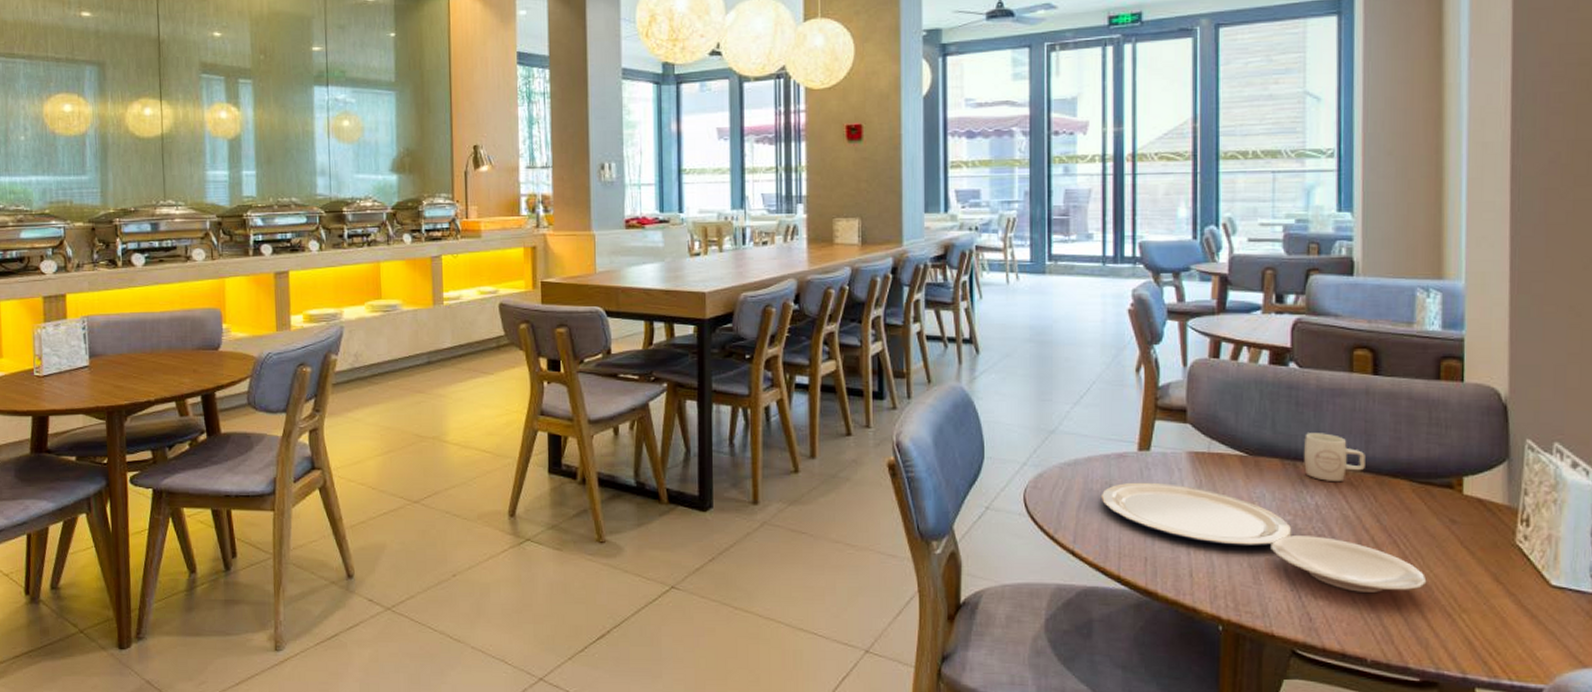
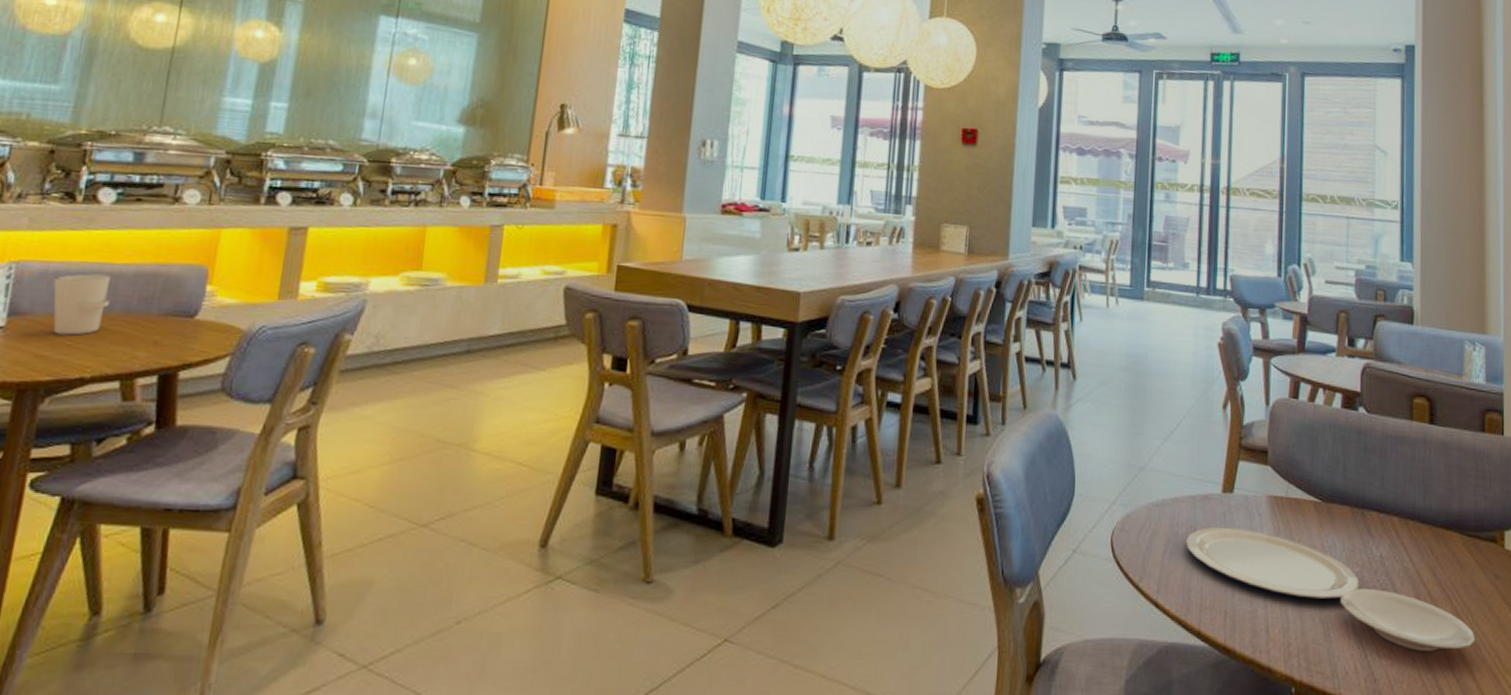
cup: none [115,321,156,369] -> present [53,273,112,336]
mug: present [1303,433,1365,482] -> none [1370,480,1423,533]

